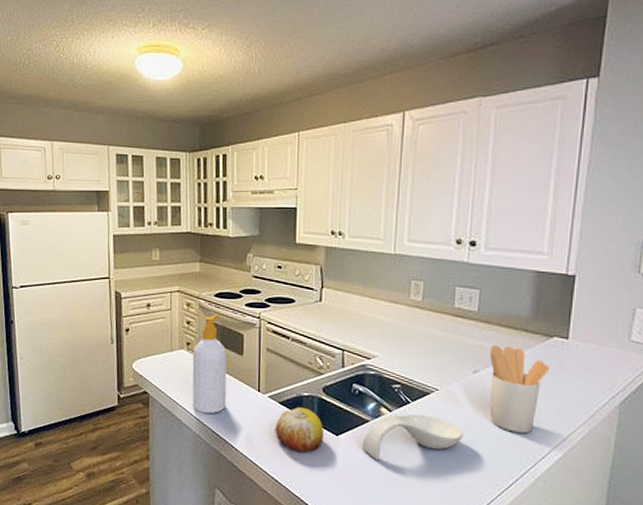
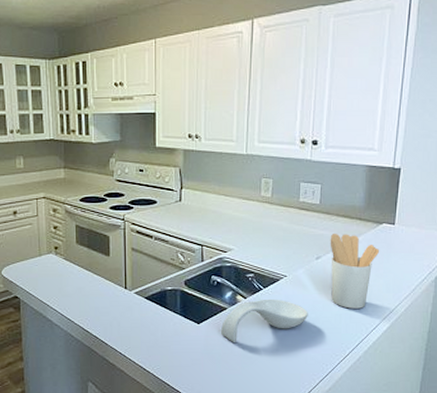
soap bottle: present [192,314,227,414] -> none [61,218,96,313]
fruit: present [275,407,324,453] -> none [142,301,187,342]

